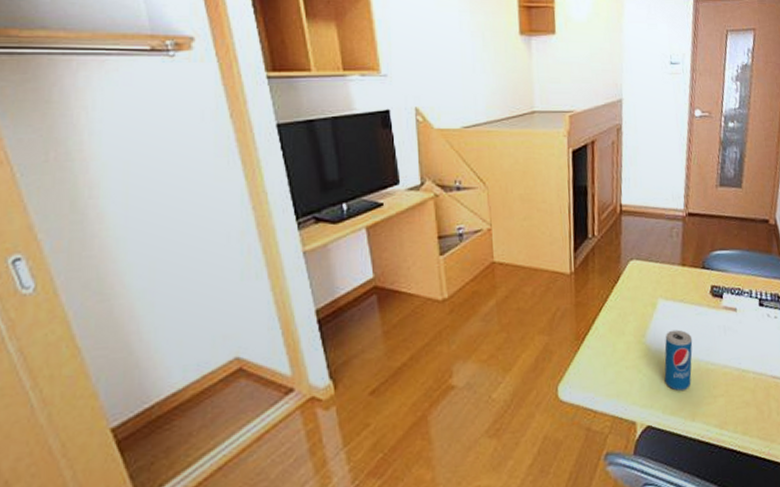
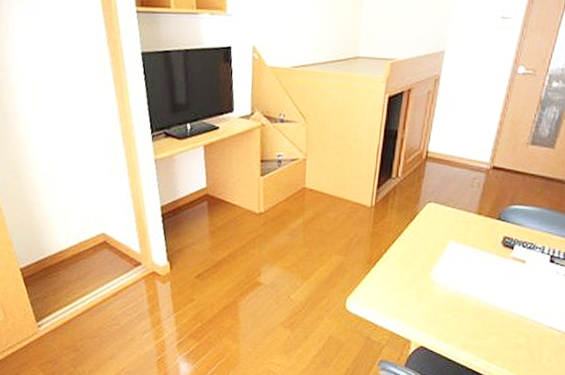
beverage can: present [664,329,693,391] -> none [443,270,476,323]

